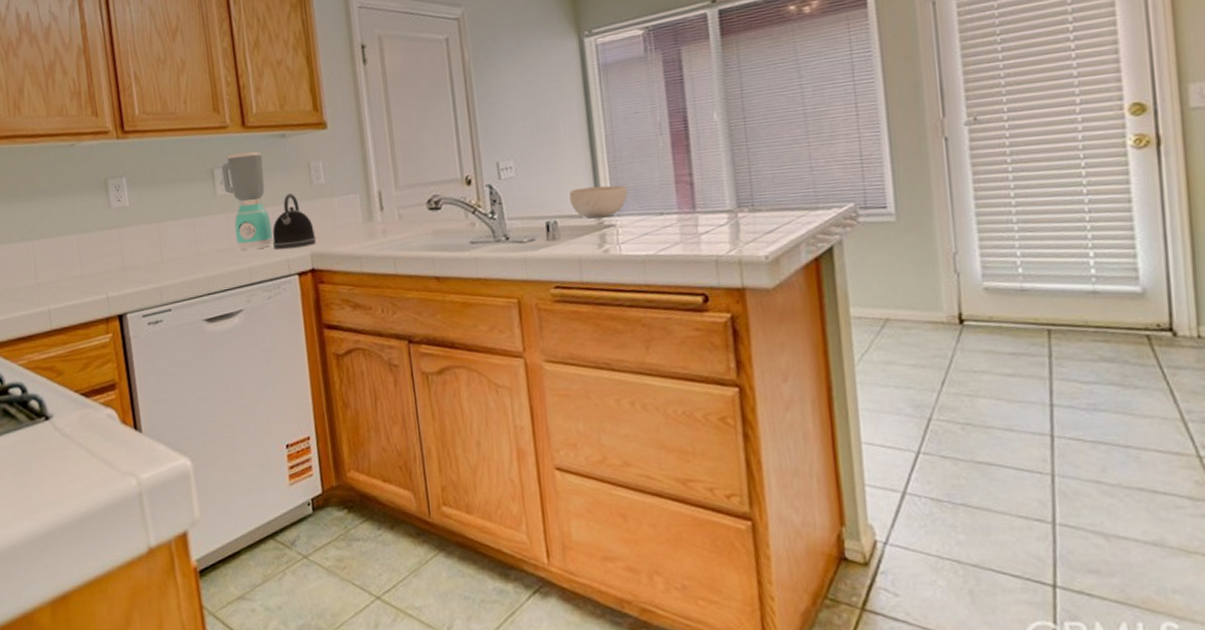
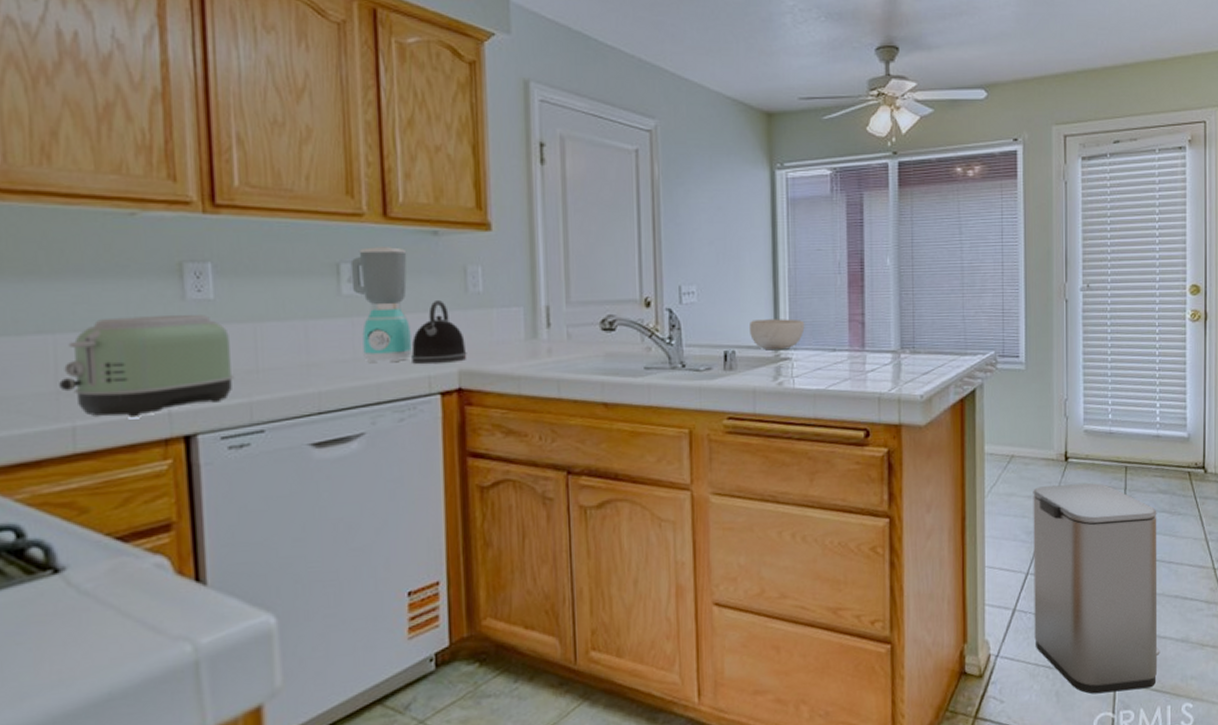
toaster: none [38,219,148,303] -> present [59,315,235,418]
pedal bin: none [918,349,1121,598] -> present [1033,483,1160,694]

